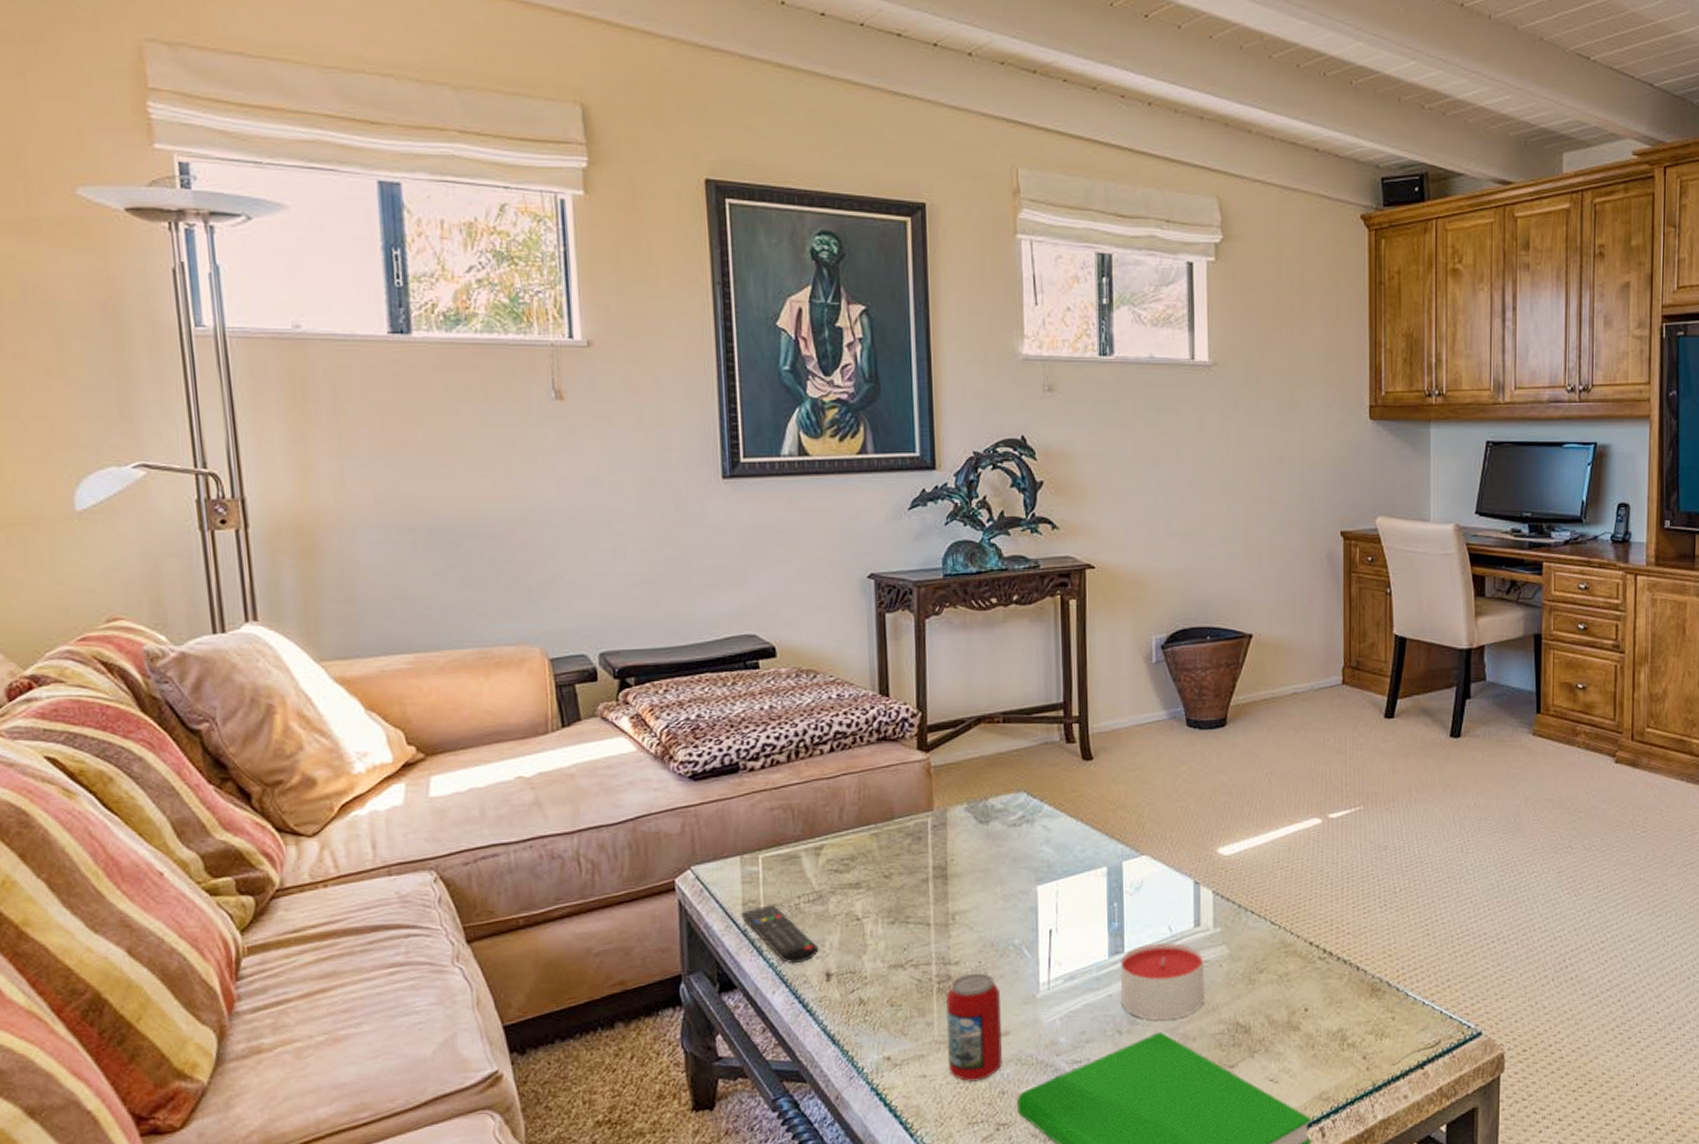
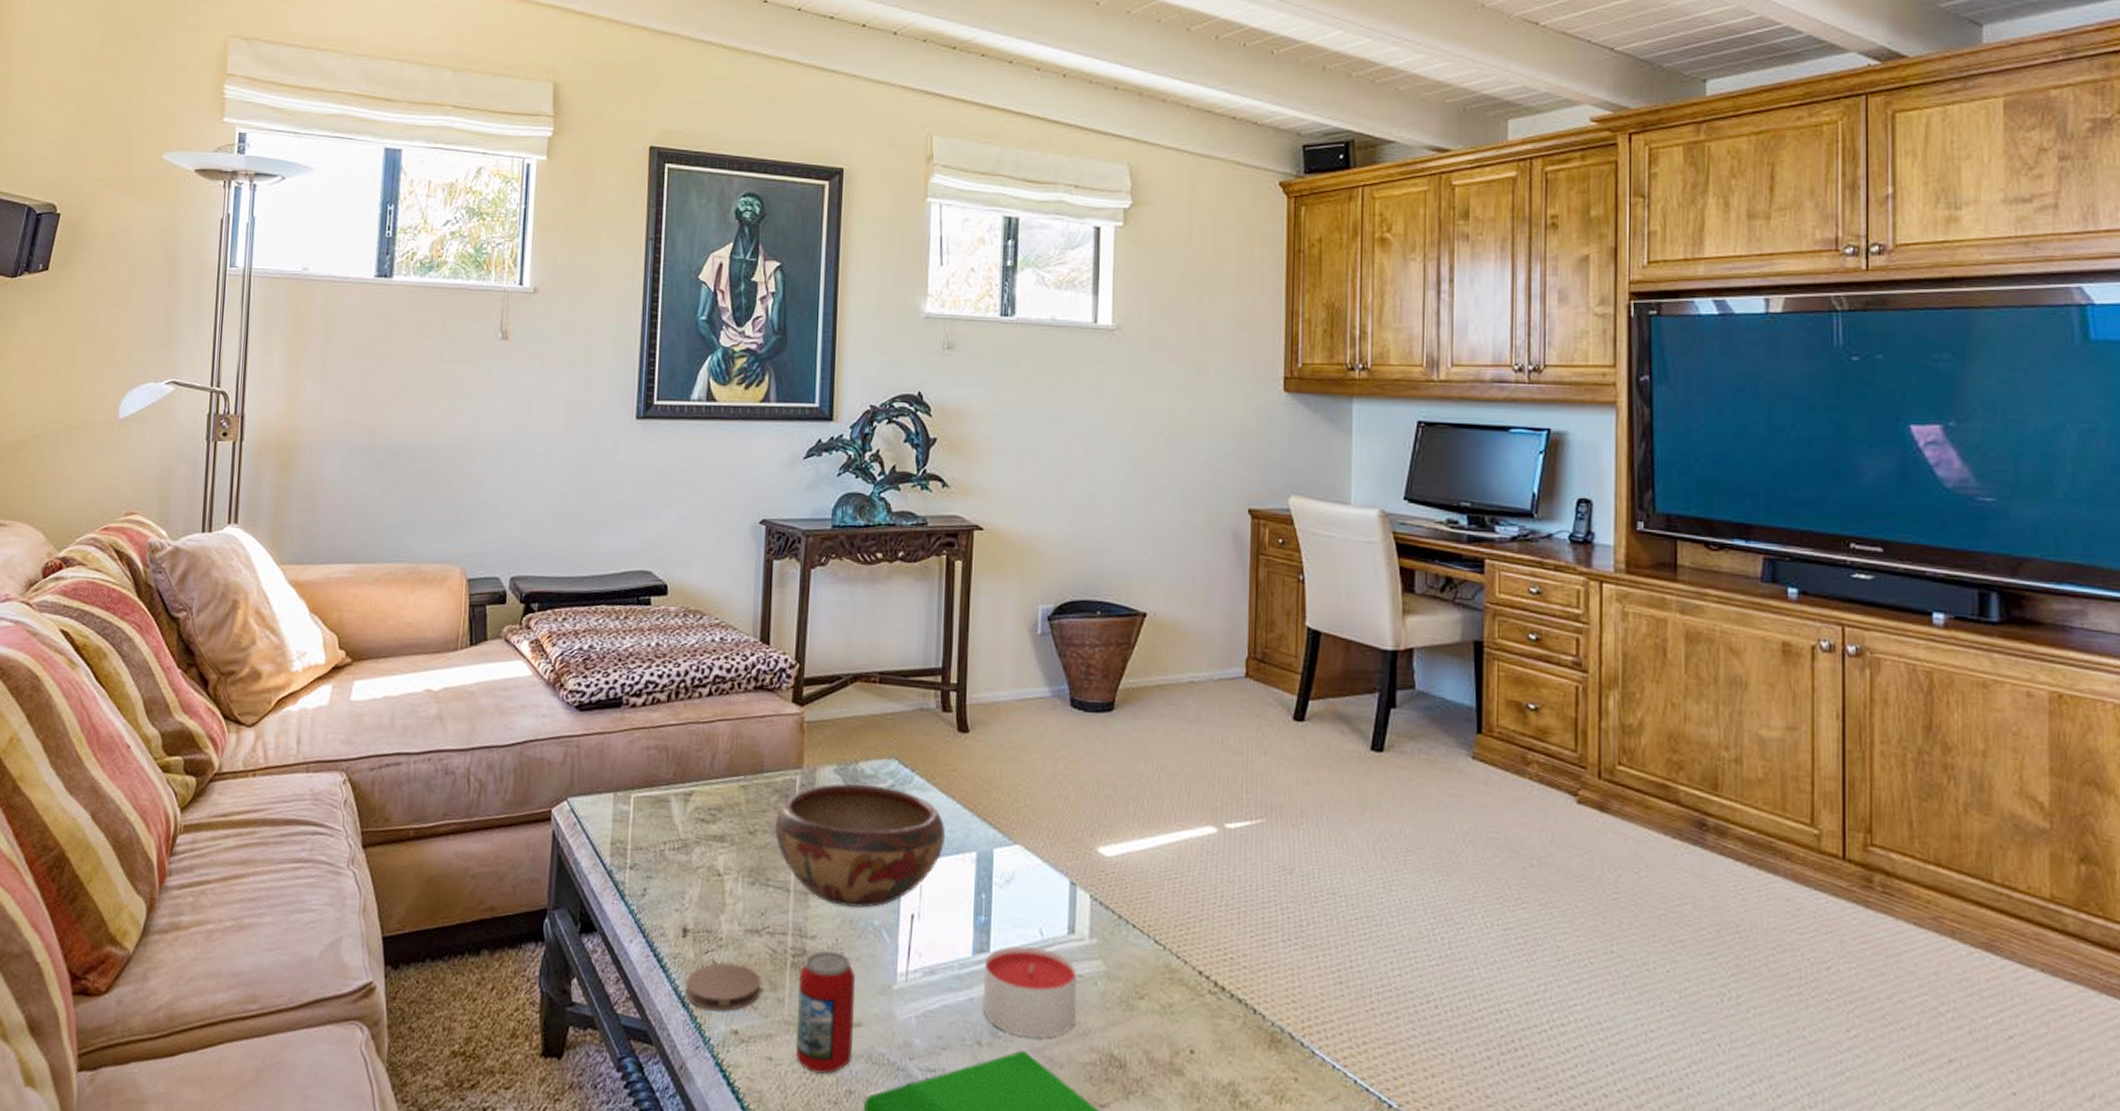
remote control: present [741,905,819,964] -> none [608,847,679,914]
coaster: none [835,997,910,1043] -> present [686,962,761,1011]
decorative bowl: none [910,818,1077,932] -> present [775,783,946,908]

